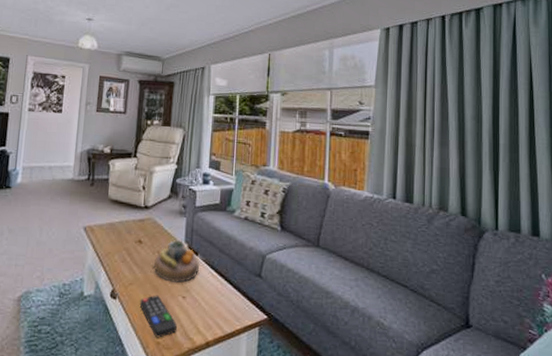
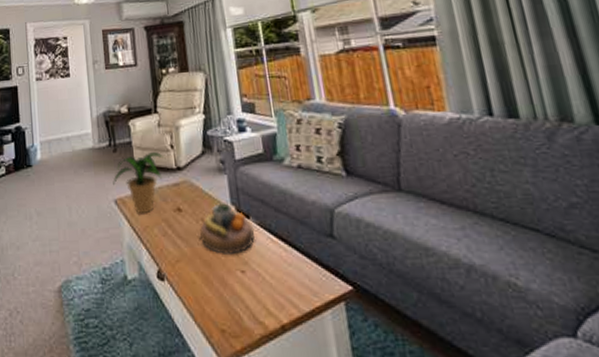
potted plant: none [85,190,135,241] -> present [113,152,163,213]
remote control: present [139,295,177,338] -> none [192,271,242,324]

